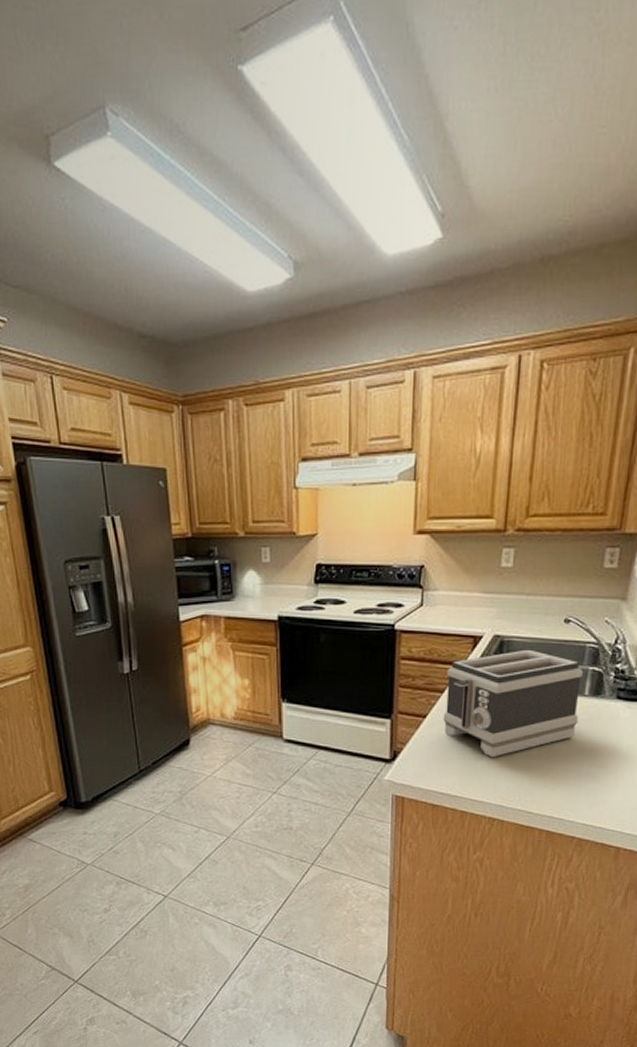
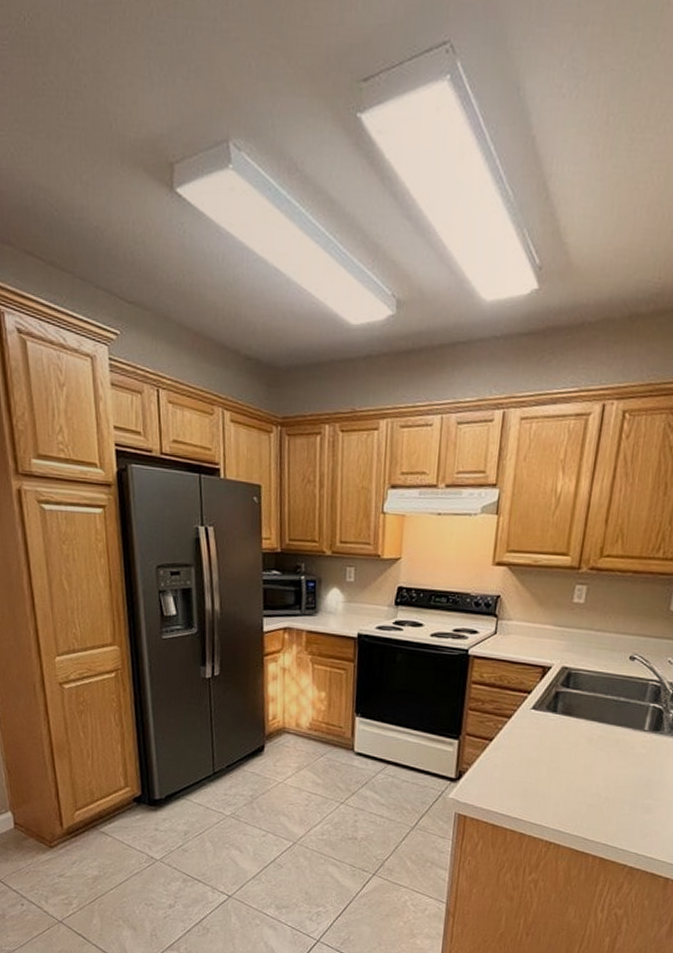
toaster: present [443,649,583,758] -> none [508,682,644,784]

